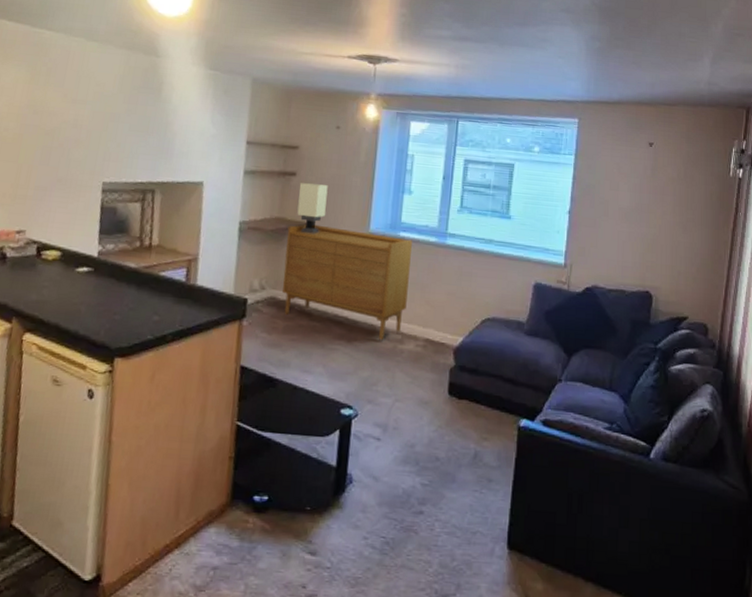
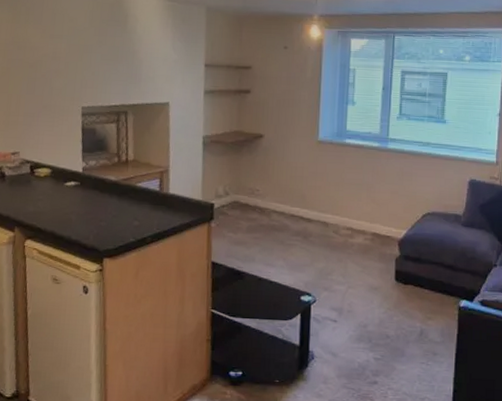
sideboard: present [282,224,412,340] -> none [244,136,357,235]
table lamp: present [297,182,328,235] -> none [253,98,280,145]

